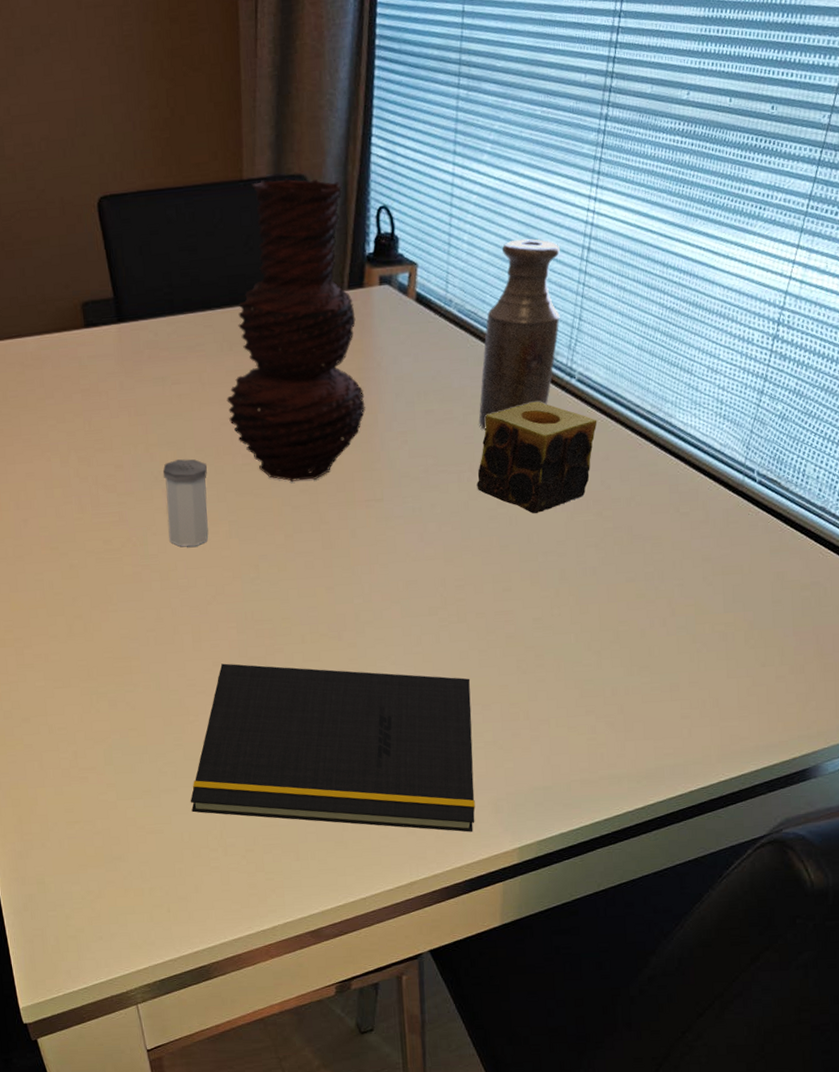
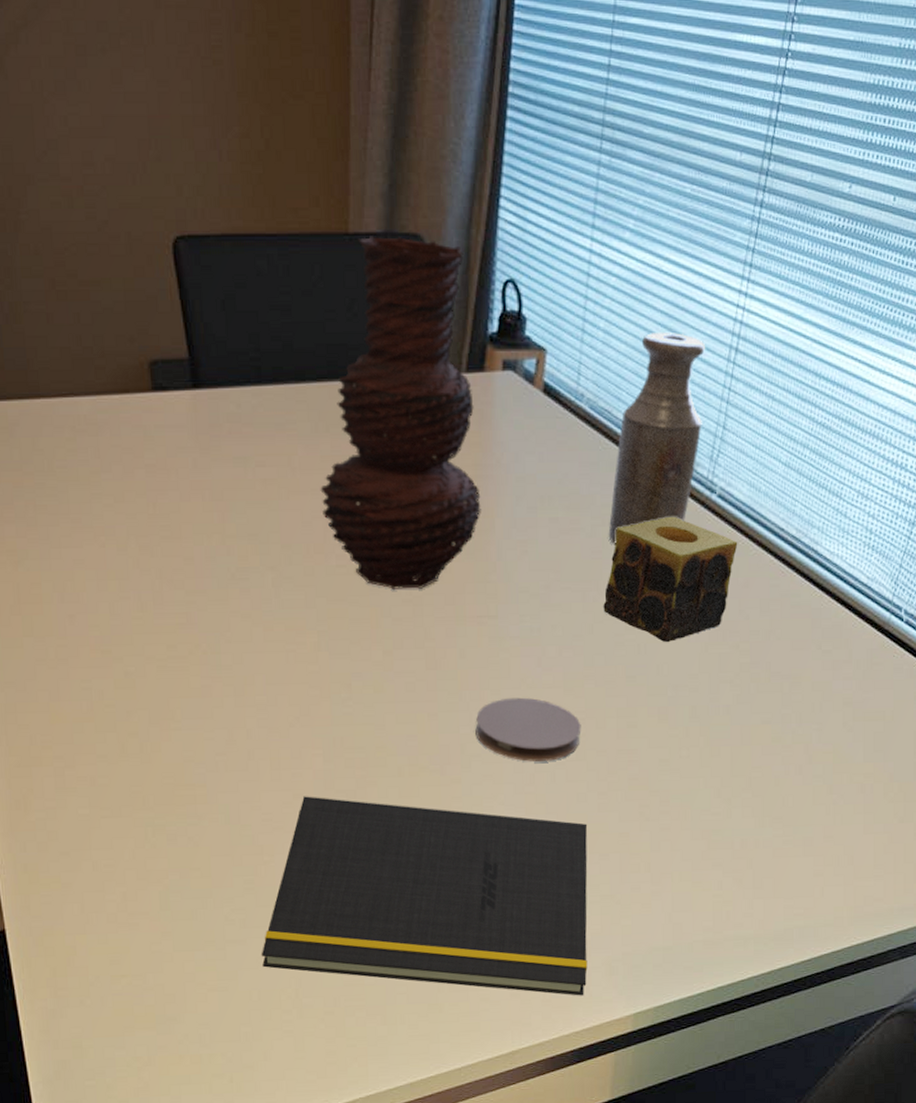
salt shaker: present [163,459,208,547] -> none [241,555,294,658]
coaster: none [367,569,462,626] -> present [475,697,582,762]

